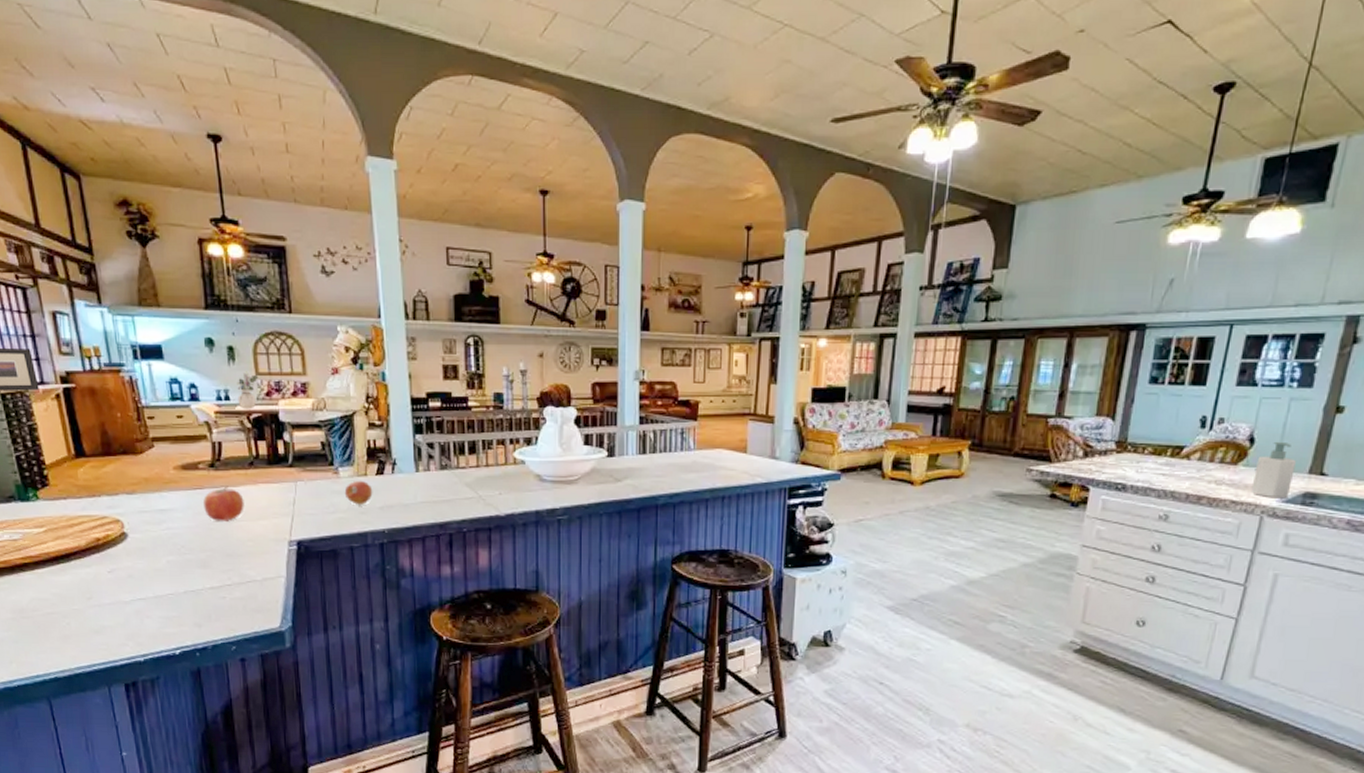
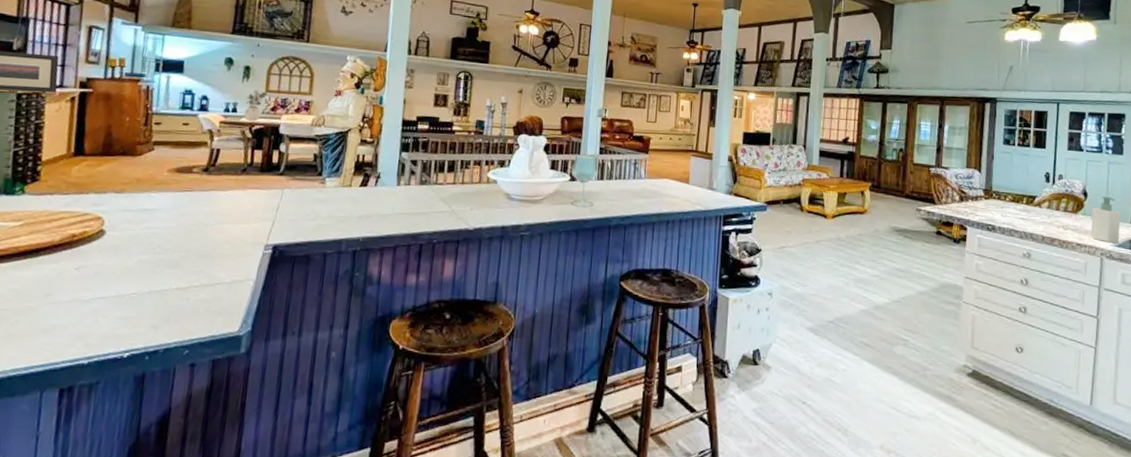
fruit: present [202,486,244,521] -> none [188,189,230,223]
fruit: present [344,480,373,505] -> none [327,190,355,214]
wine glass: none [608,426,640,486] -> present [571,154,599,208]

